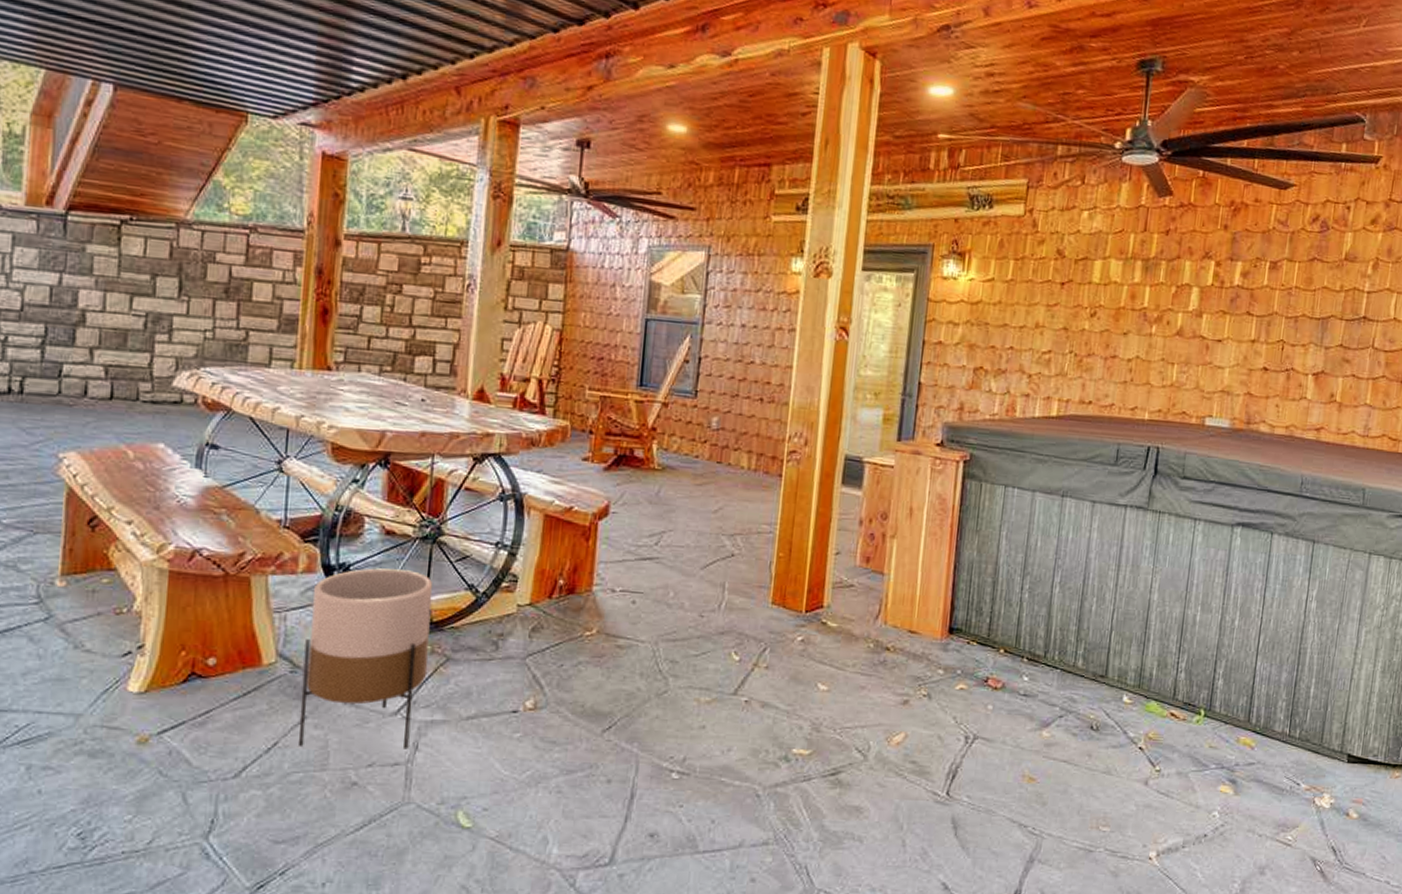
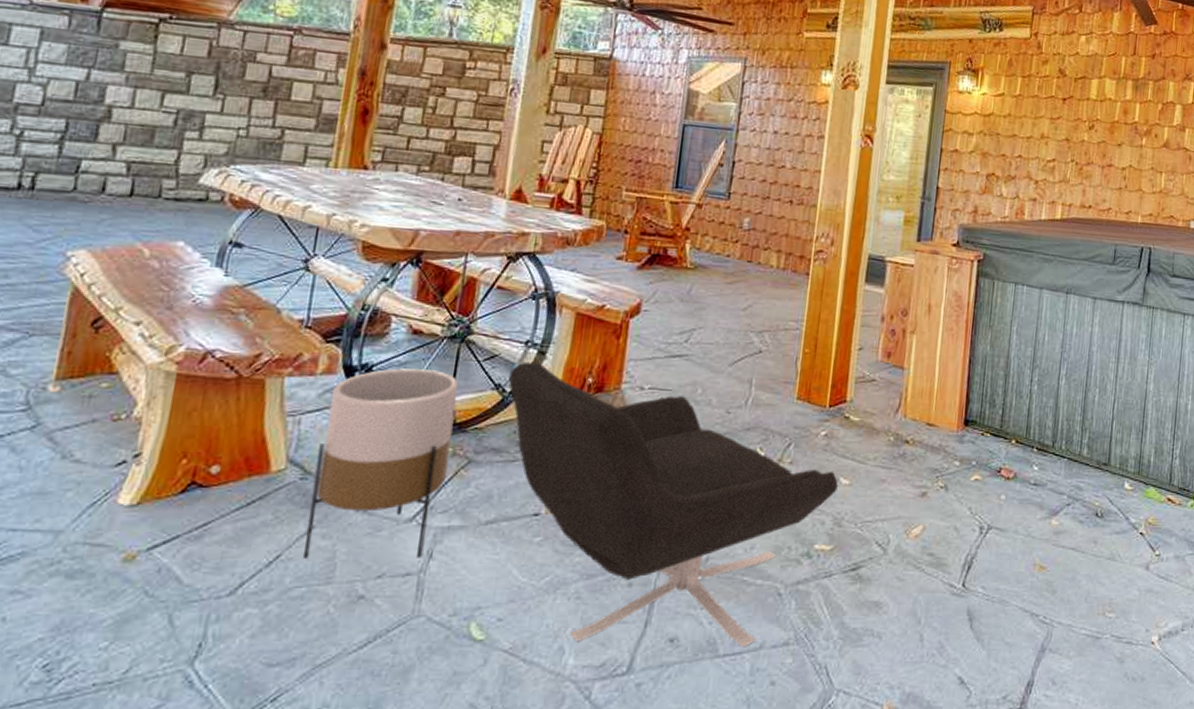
lounge chair: none [481,562,816,845] -> present [508,361,838,648]

